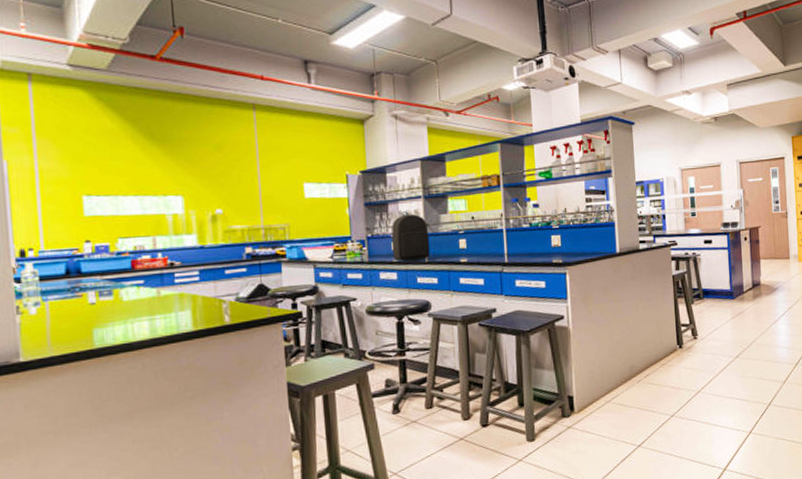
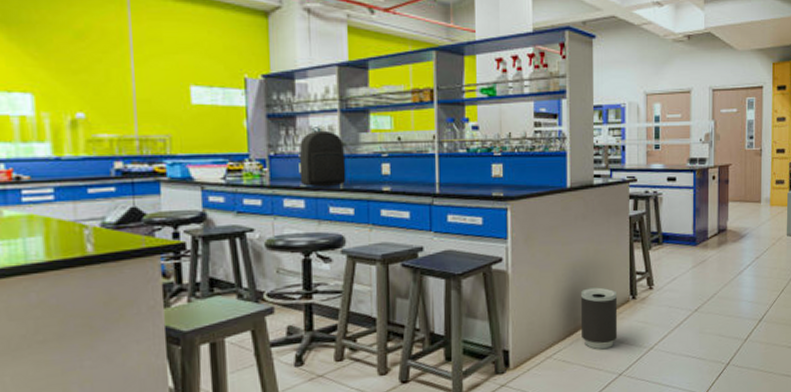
trash bin: none [633,338,669,394] -> present [580,287,618,350]

